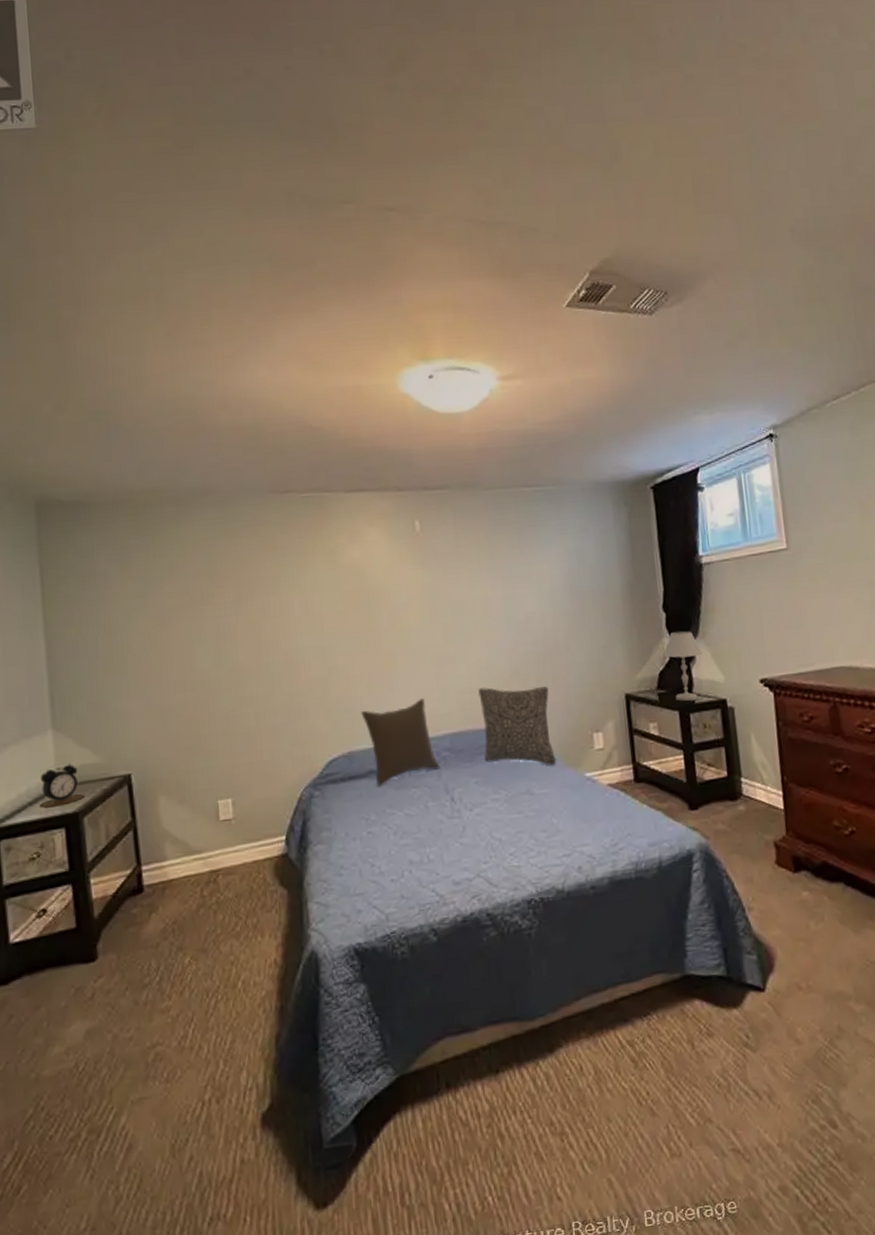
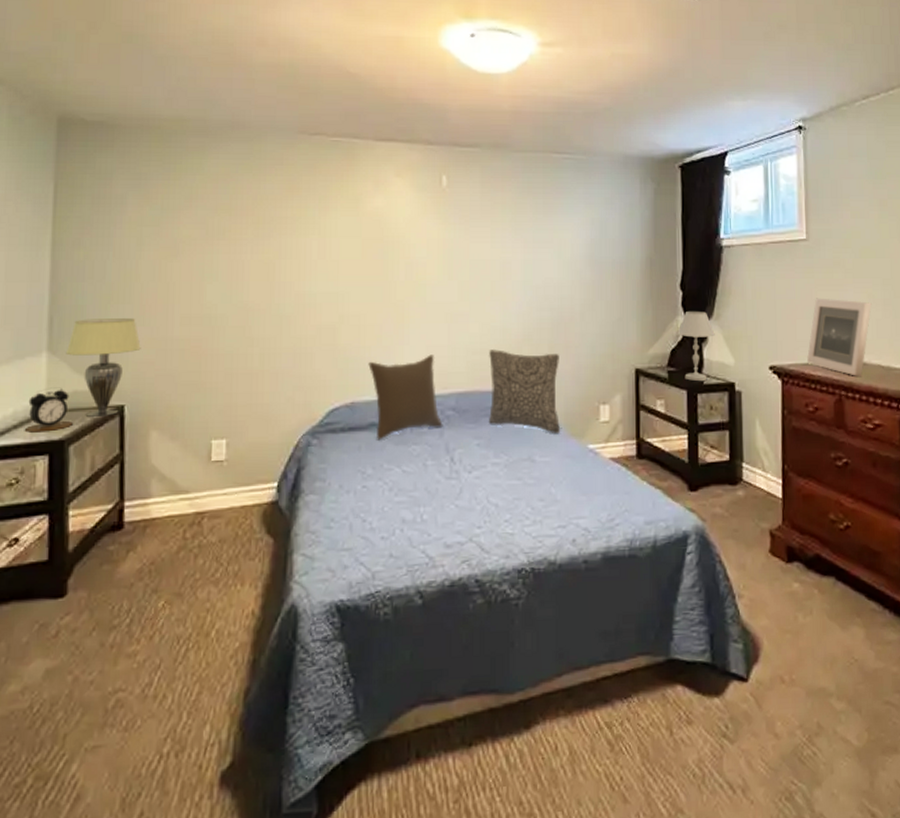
lampshade: none [69,689,141,788] -> present [65,318,141,417]
picture frame: none [797,605,860,683] -> present [807,298,872,377]

